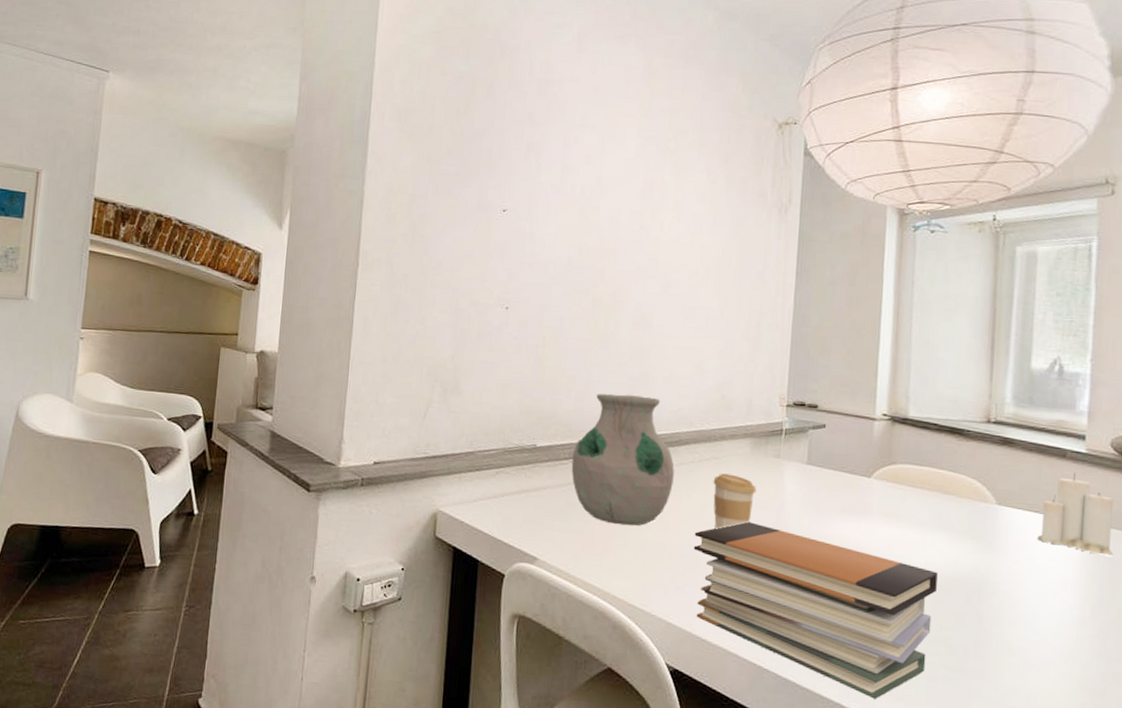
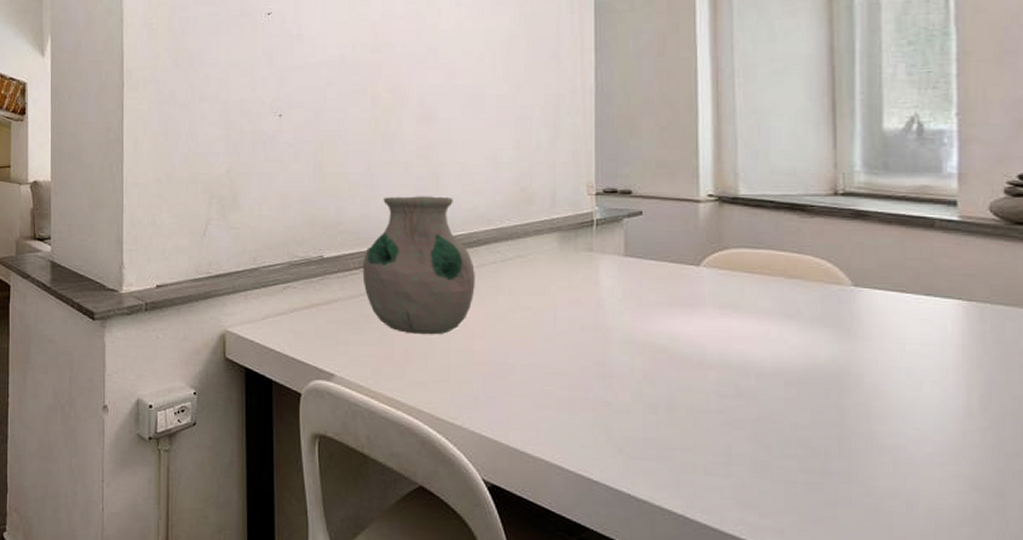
book stack: present [693,521,938,699] -> none [503,322,788,509]
coffee cup: present [713,473,757,529] -> none [519,272,569,333]
candle: present [1037,473,1113,556] -> none [906,244,1001,336]

